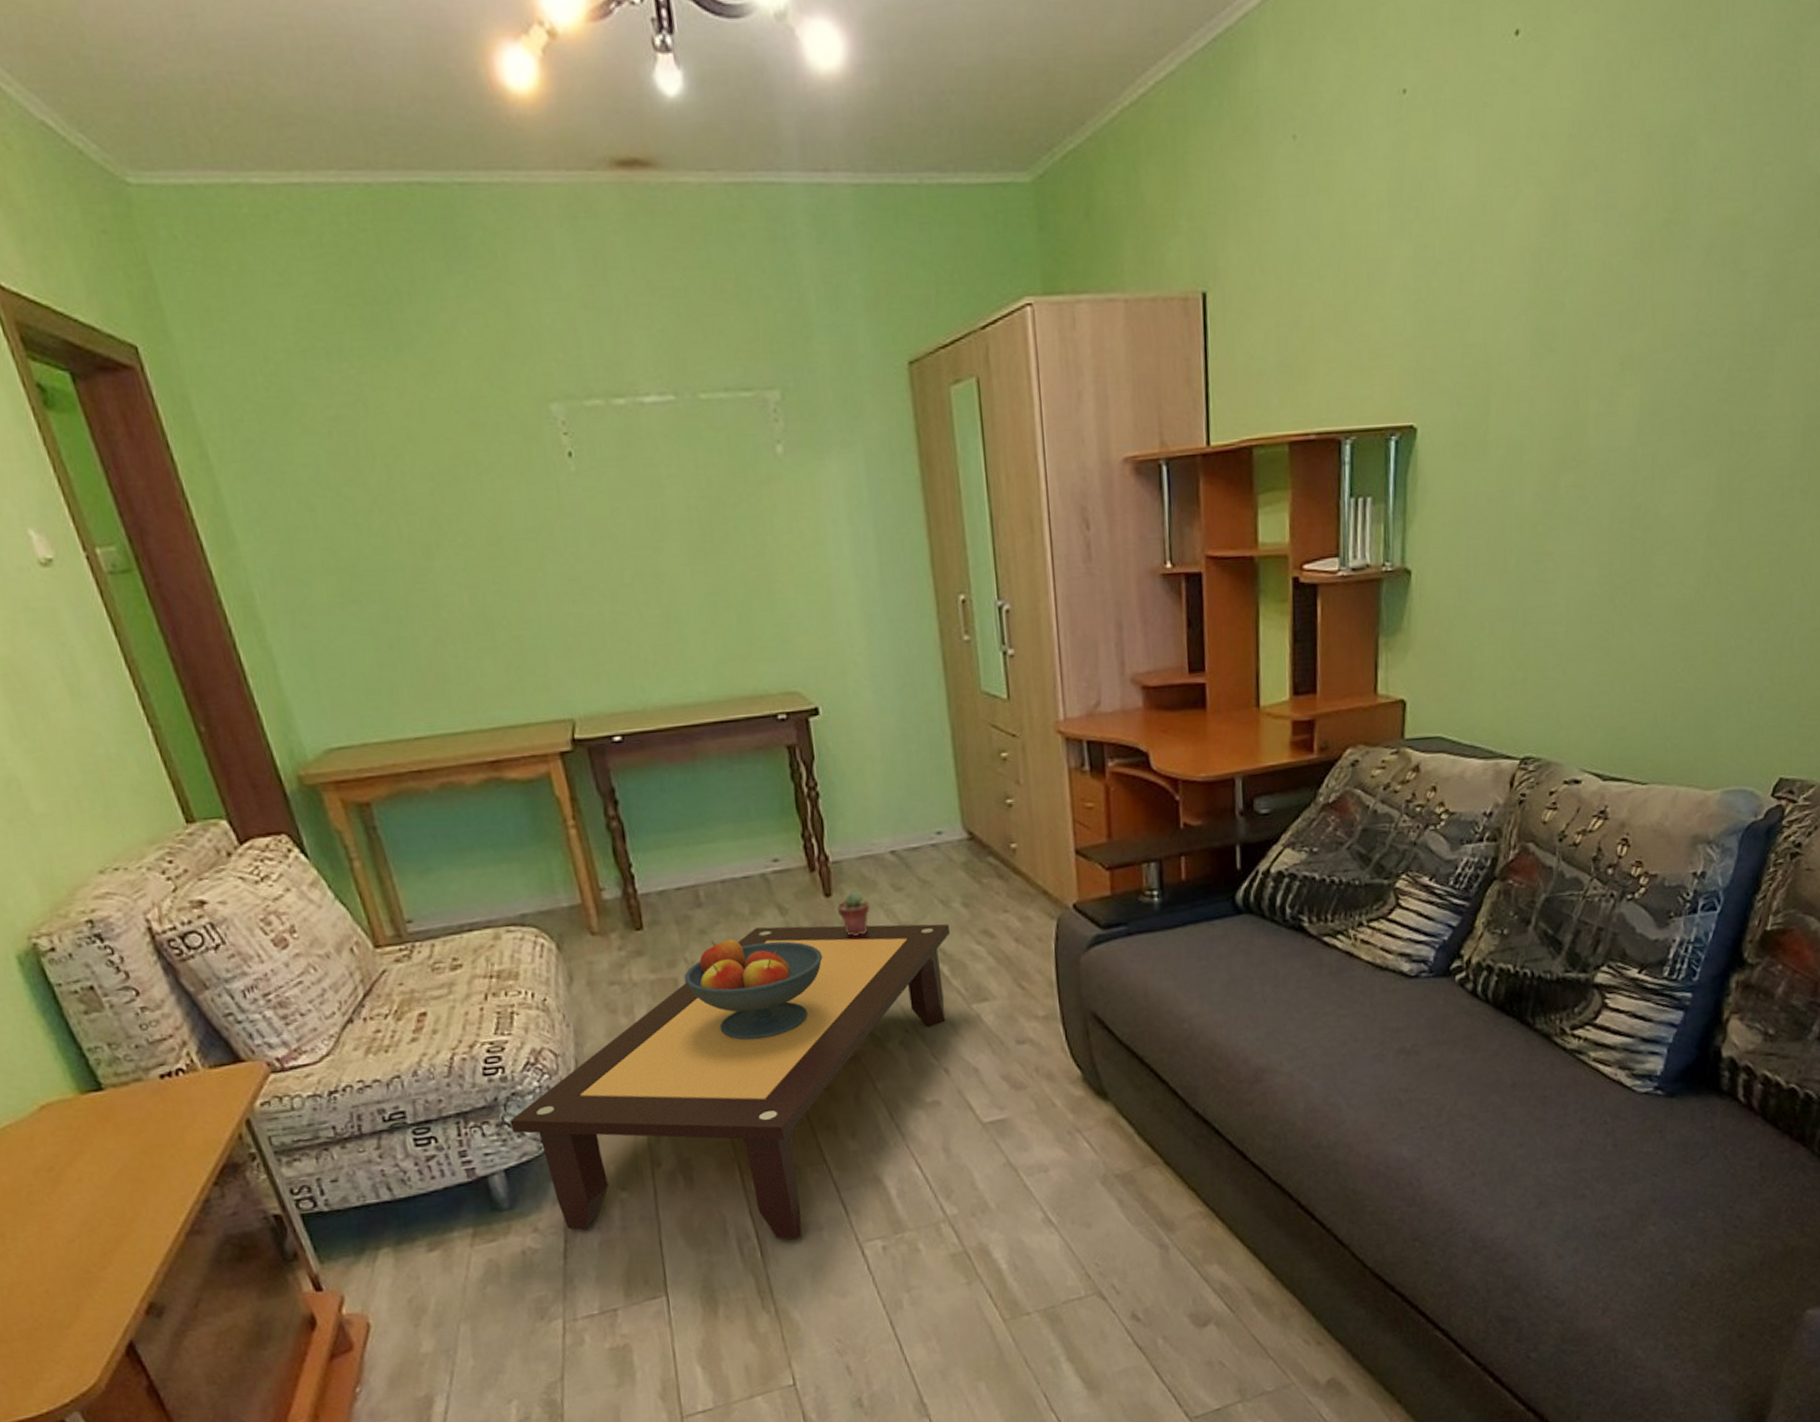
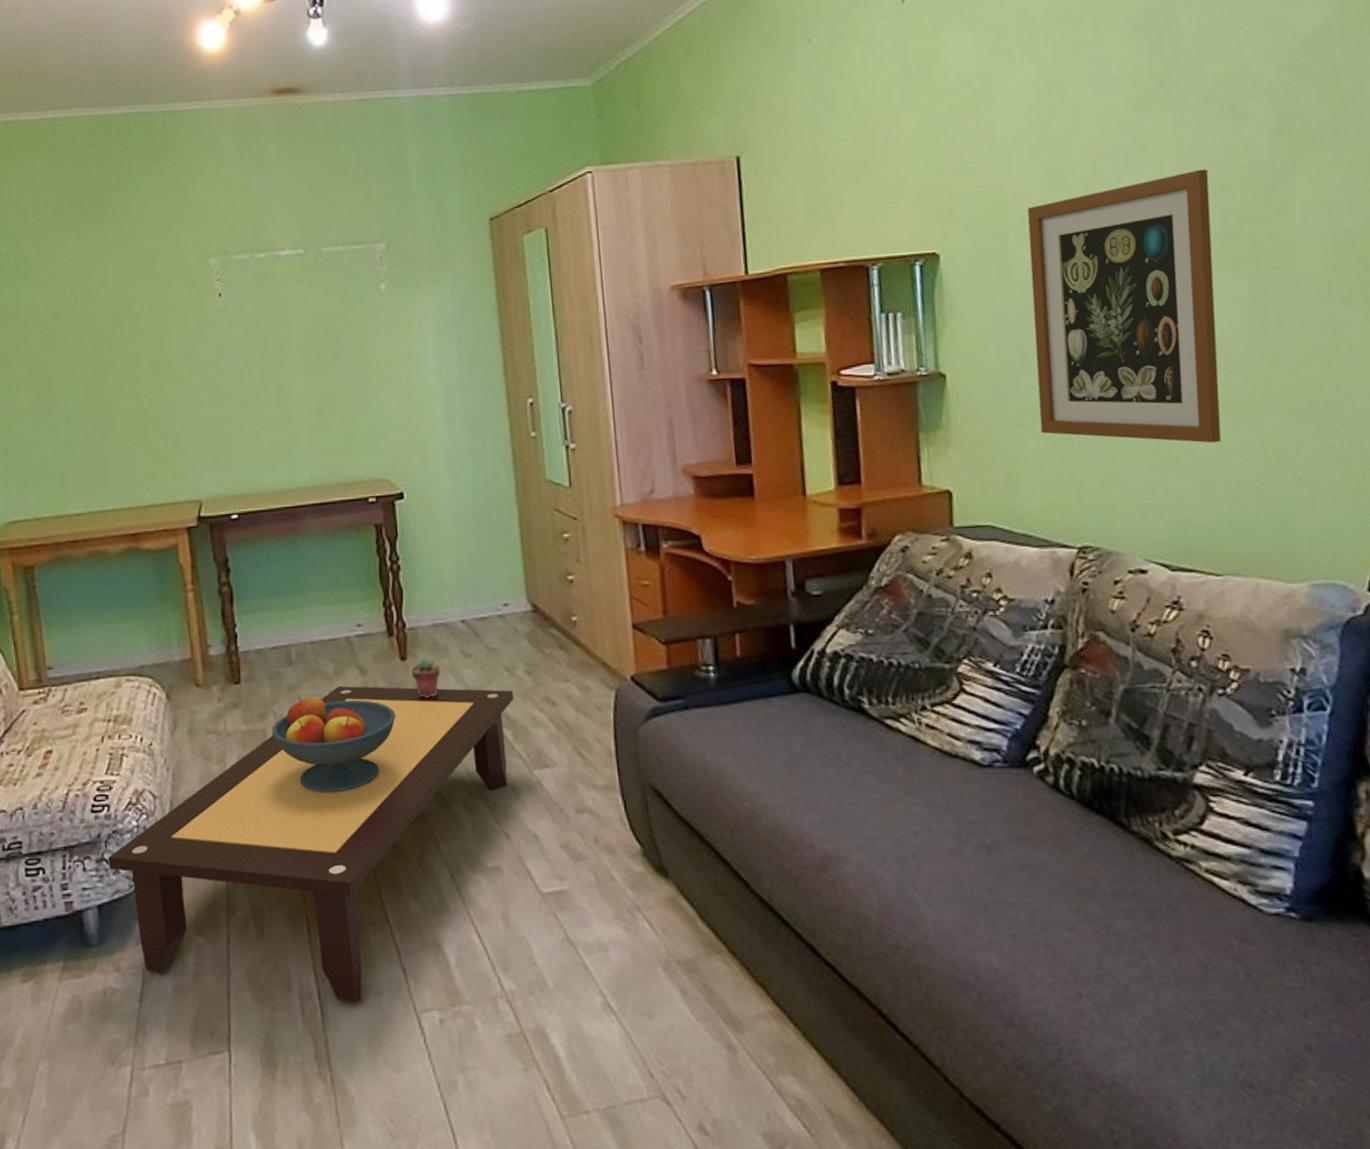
wall art: none [1499,334,1699,648] -> present [1027,169,1222,443]

